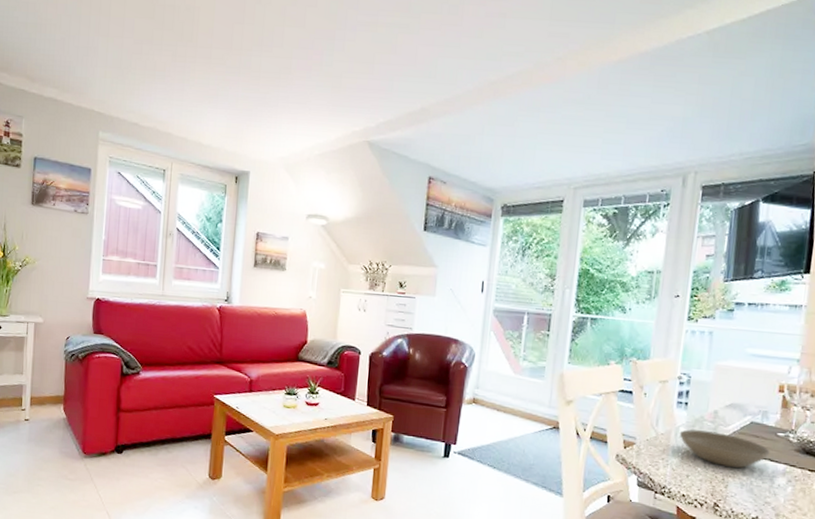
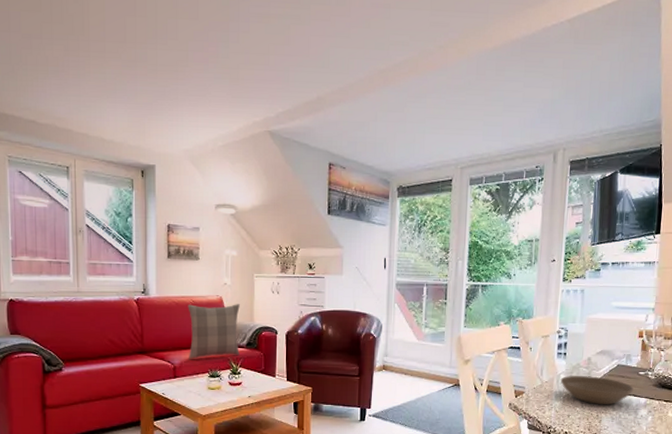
pillow: none [265,316,324,375] -> present [188,304,240,360]

